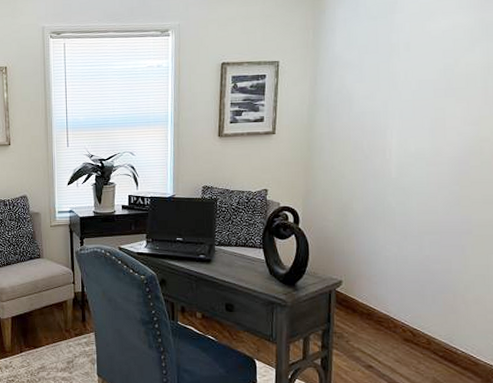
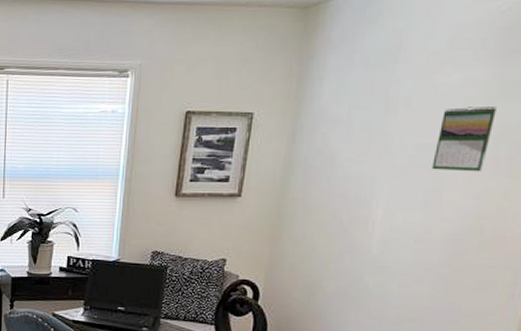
calendar: none [434,46,481,102] -> present [432,106,497,172]

